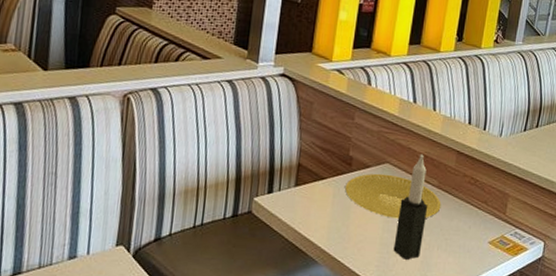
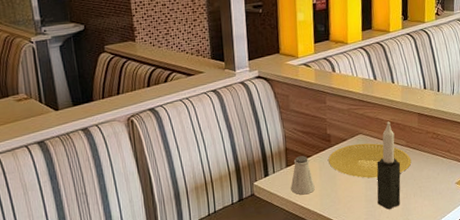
saltshaker: none [295,176,324,224] -> present [291,156,315,195]

